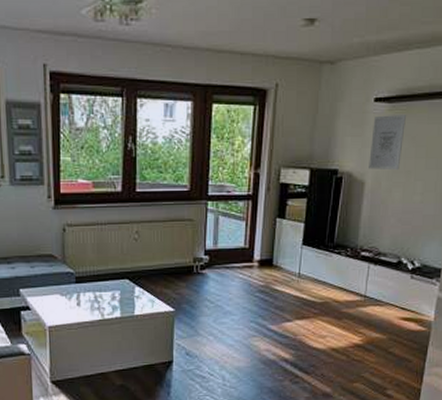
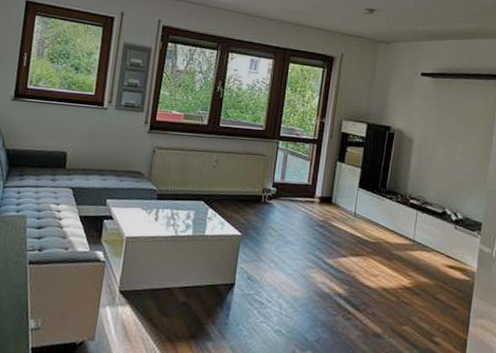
wall art: present [369,115,406,171] -> none [416,87,447,133]

